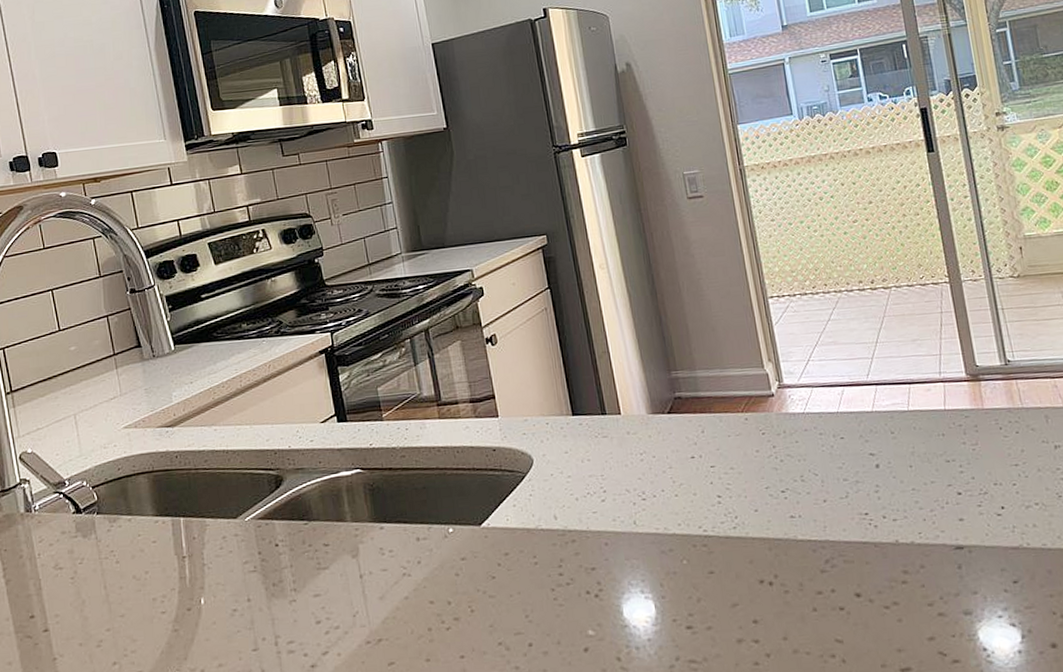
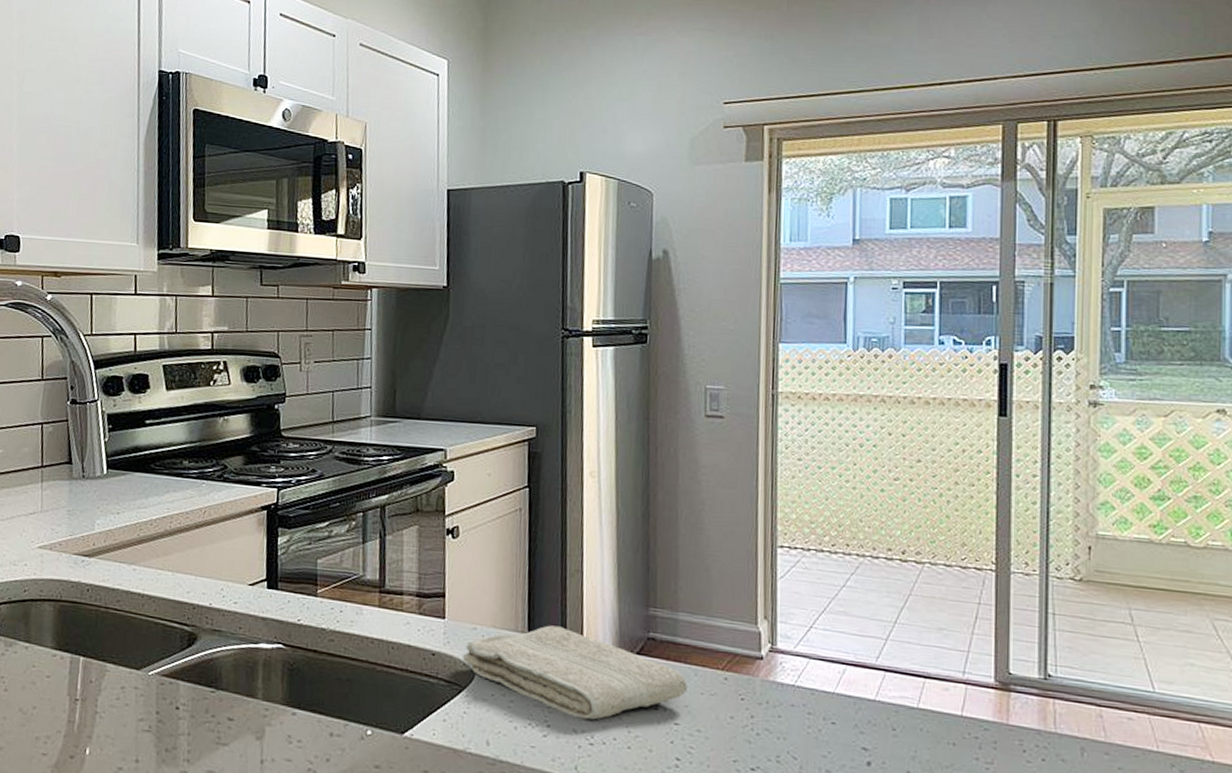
washcloth: none [520,403,716,480] -> present [463,625,688,720]

